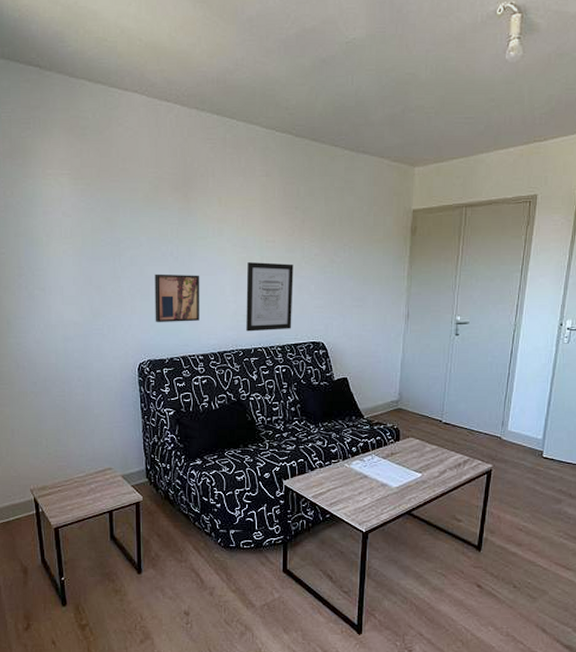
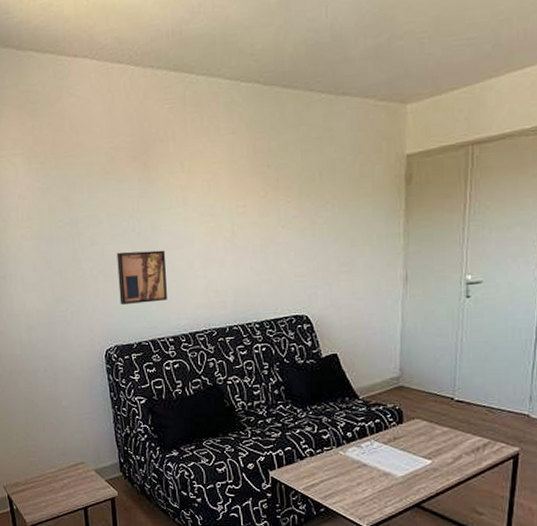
wall art: present [246,262,294,332] -> none [216,229,271,309]

